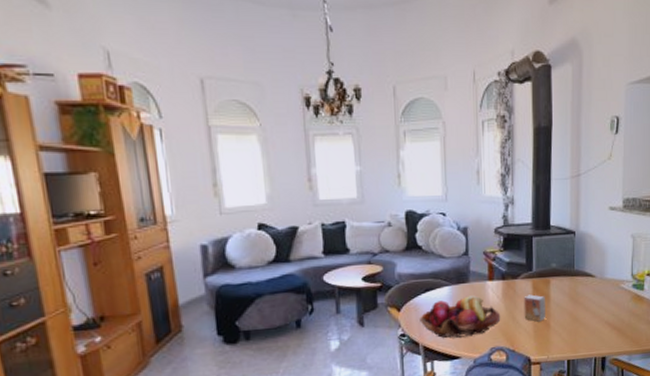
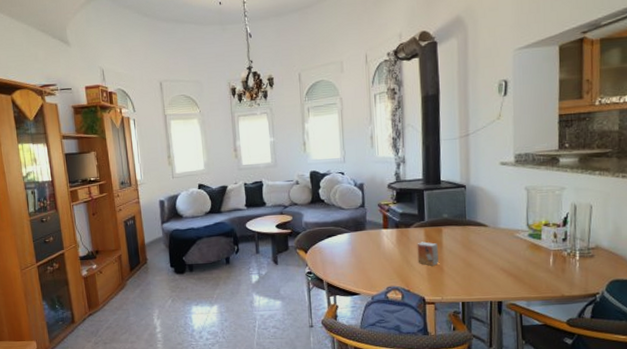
fruit basket: present [418,295,501,339] -> none [322,241,396,278]

